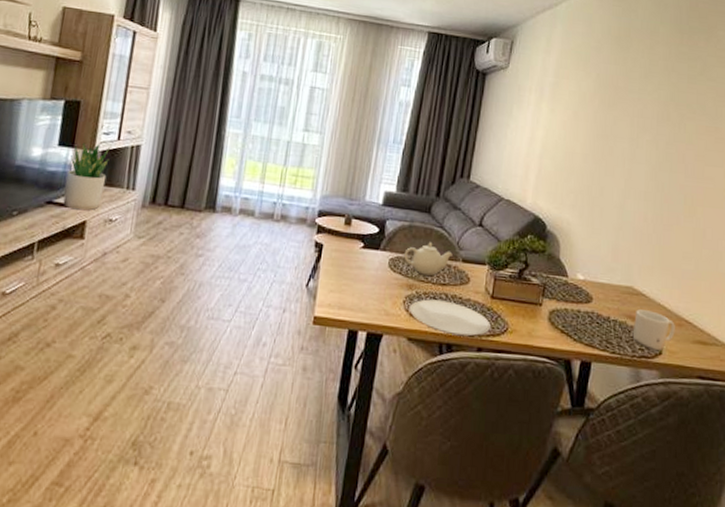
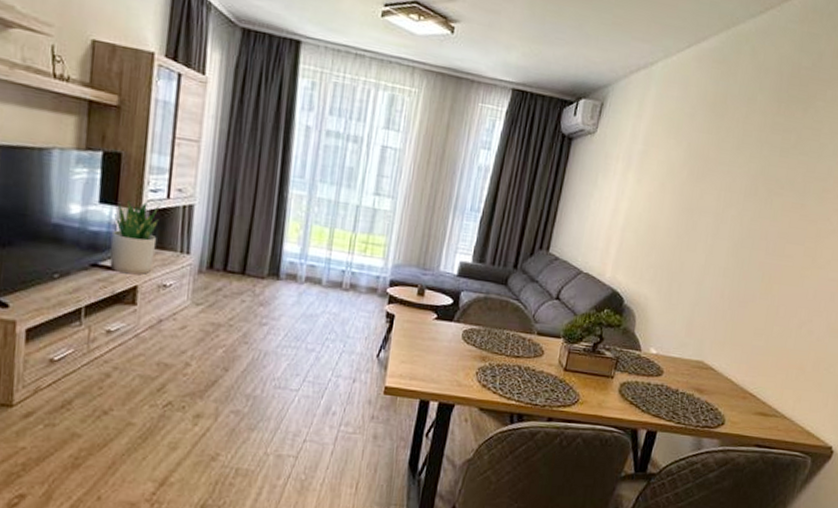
teapot: present [404,242,453,277] -> none [478,314,528,349]
plate: present [409,299,490,337] -> none [481,371,562,408]
mug: present [632,309,675,351] -> none [698,383,740,422]

